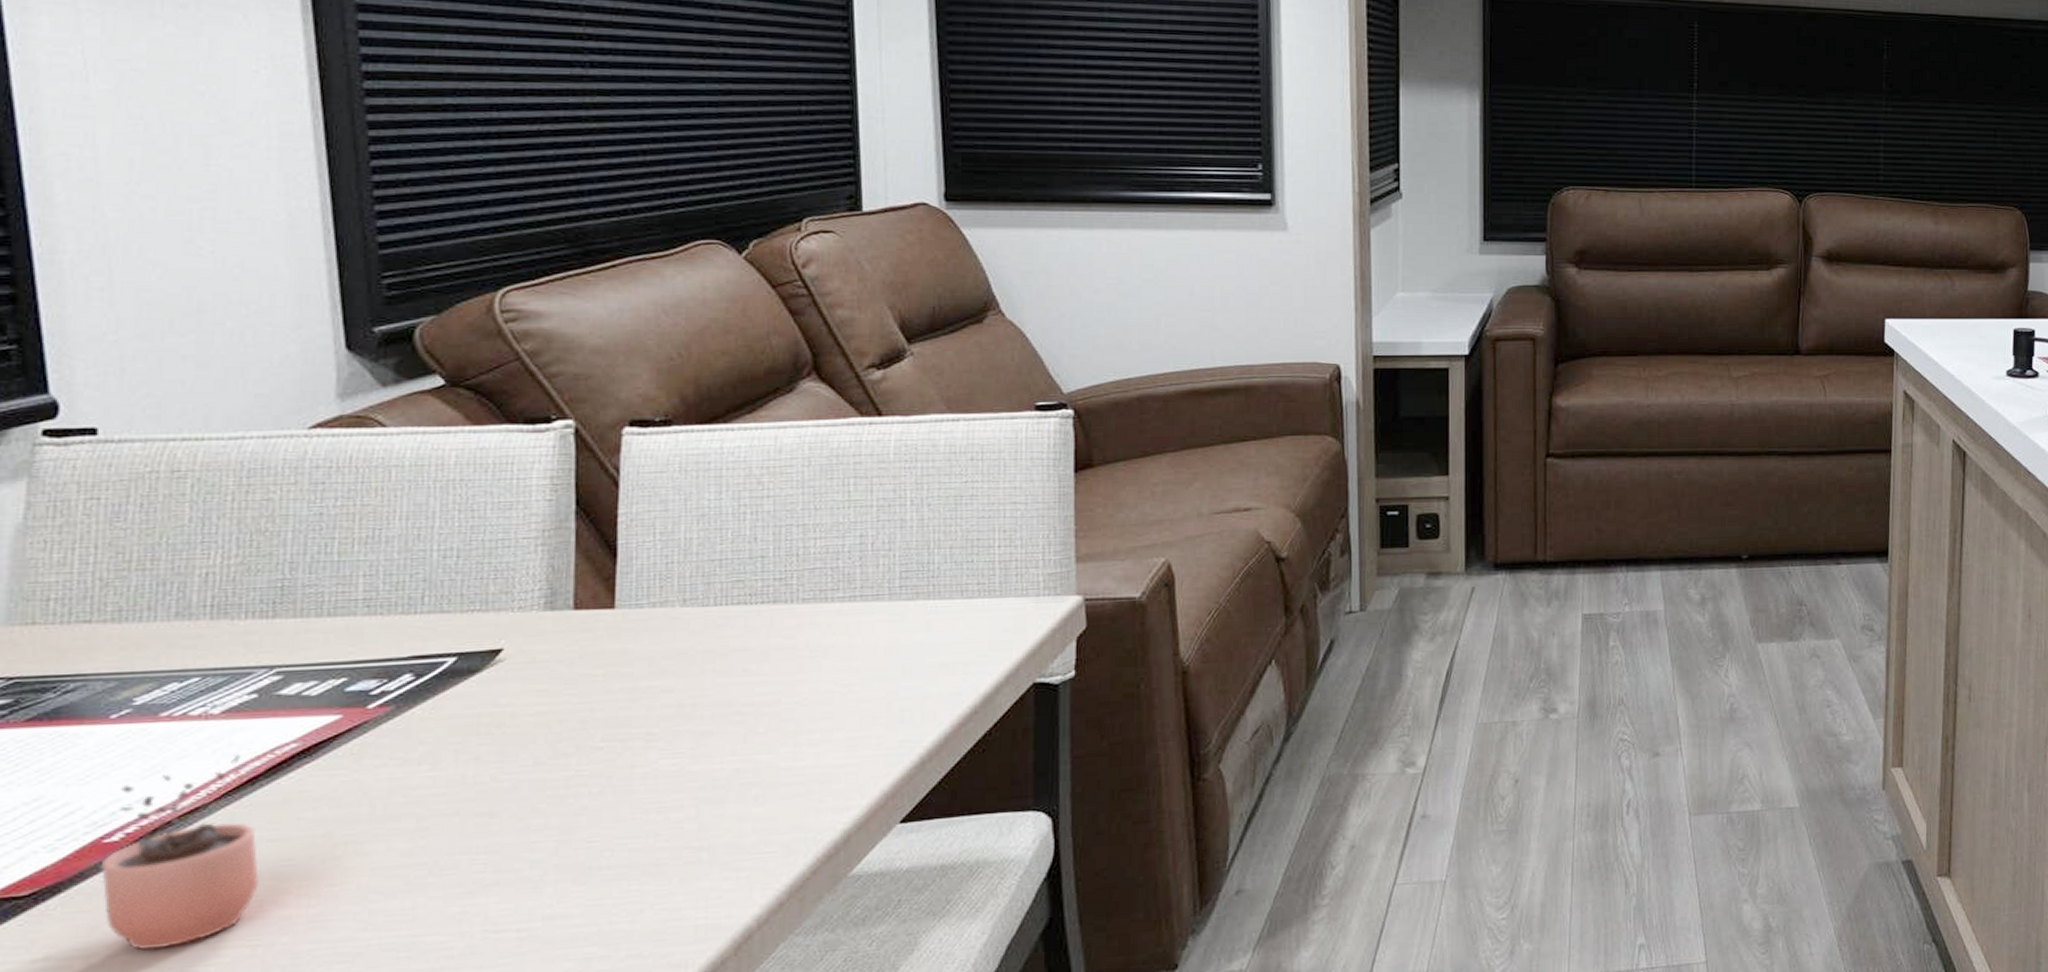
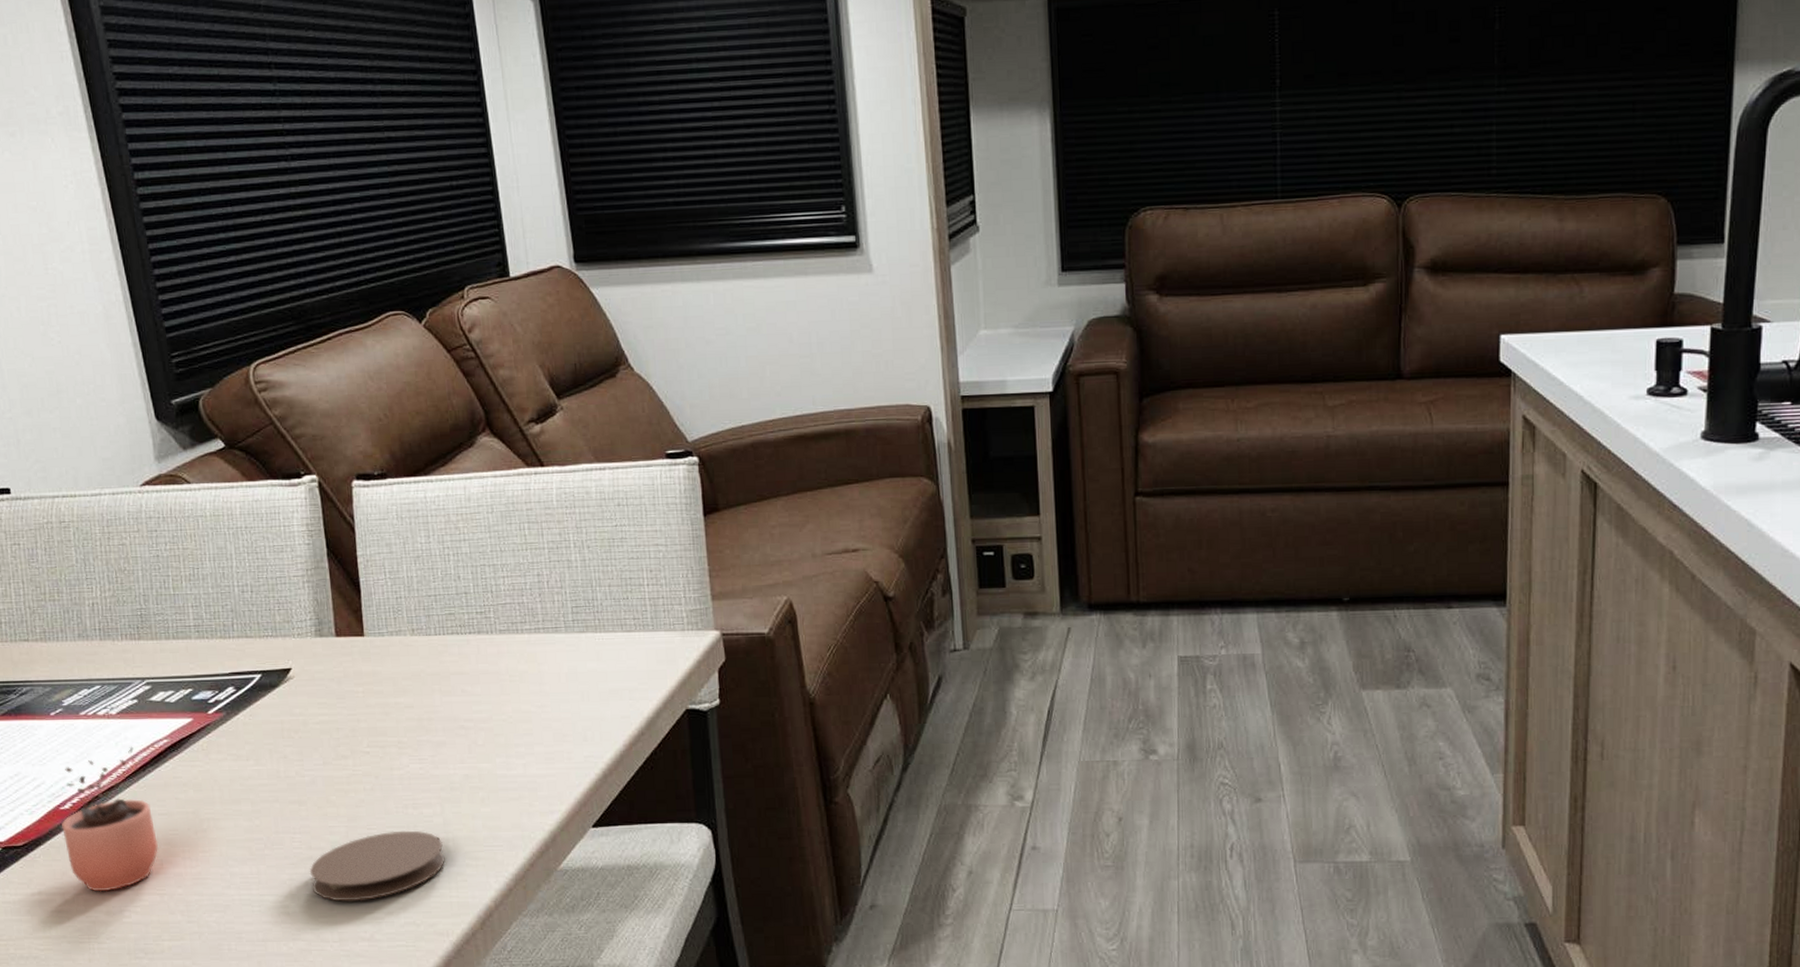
coaster: none [492,841,694,935] -> present [309,830,445,902]

